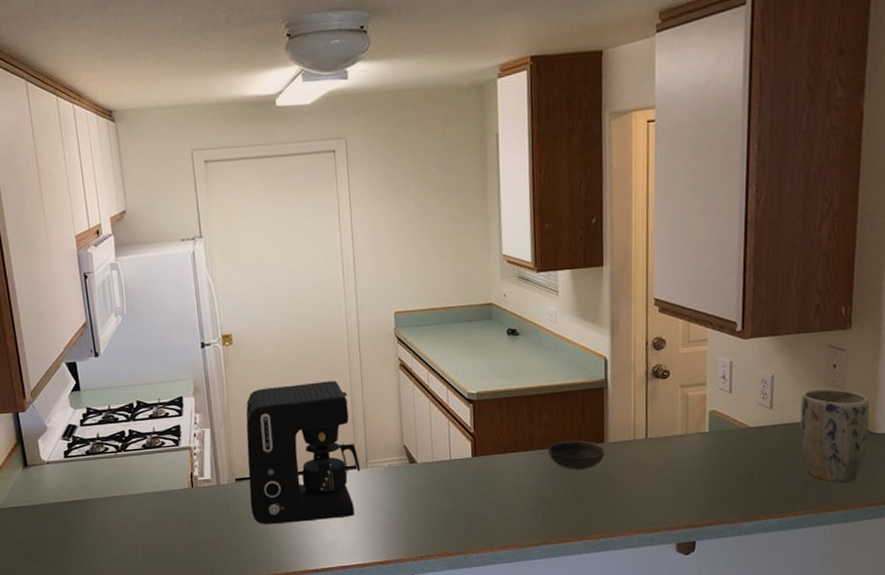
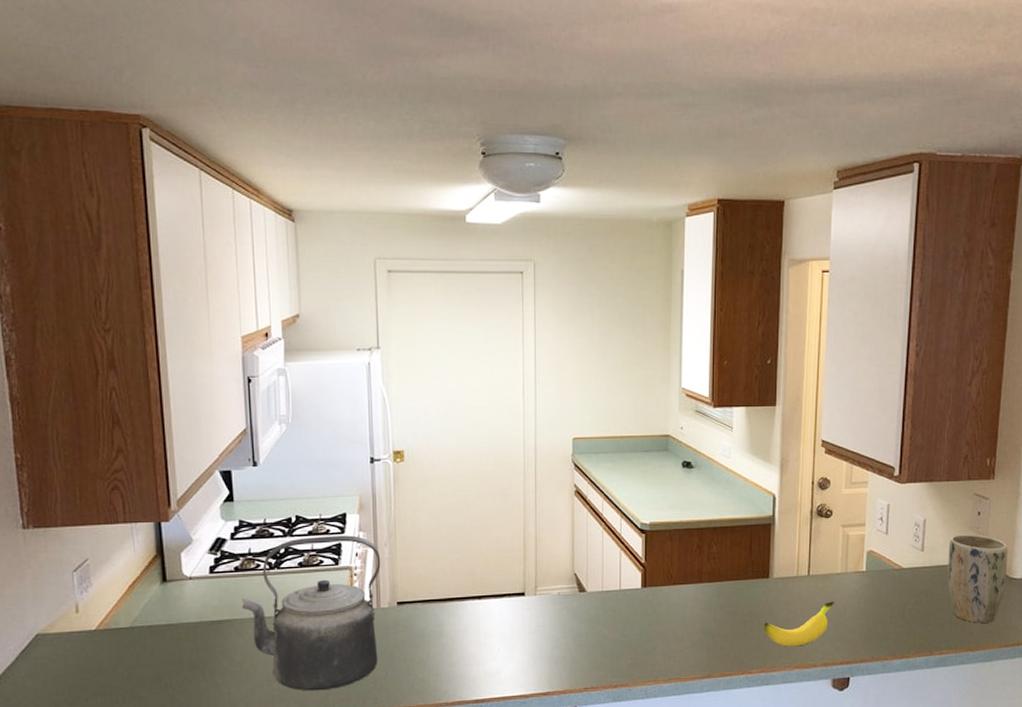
kettle: none [95,417,222,564] -> present [242,535,381,691]
coffee maker: present [246,381,361,524] -> none [411,504,530,651]
bowl: present [547,440,606,470] -> none [715,575,770,604]
banana: none [600,464,675,512] -> present [763,601,834,647]

